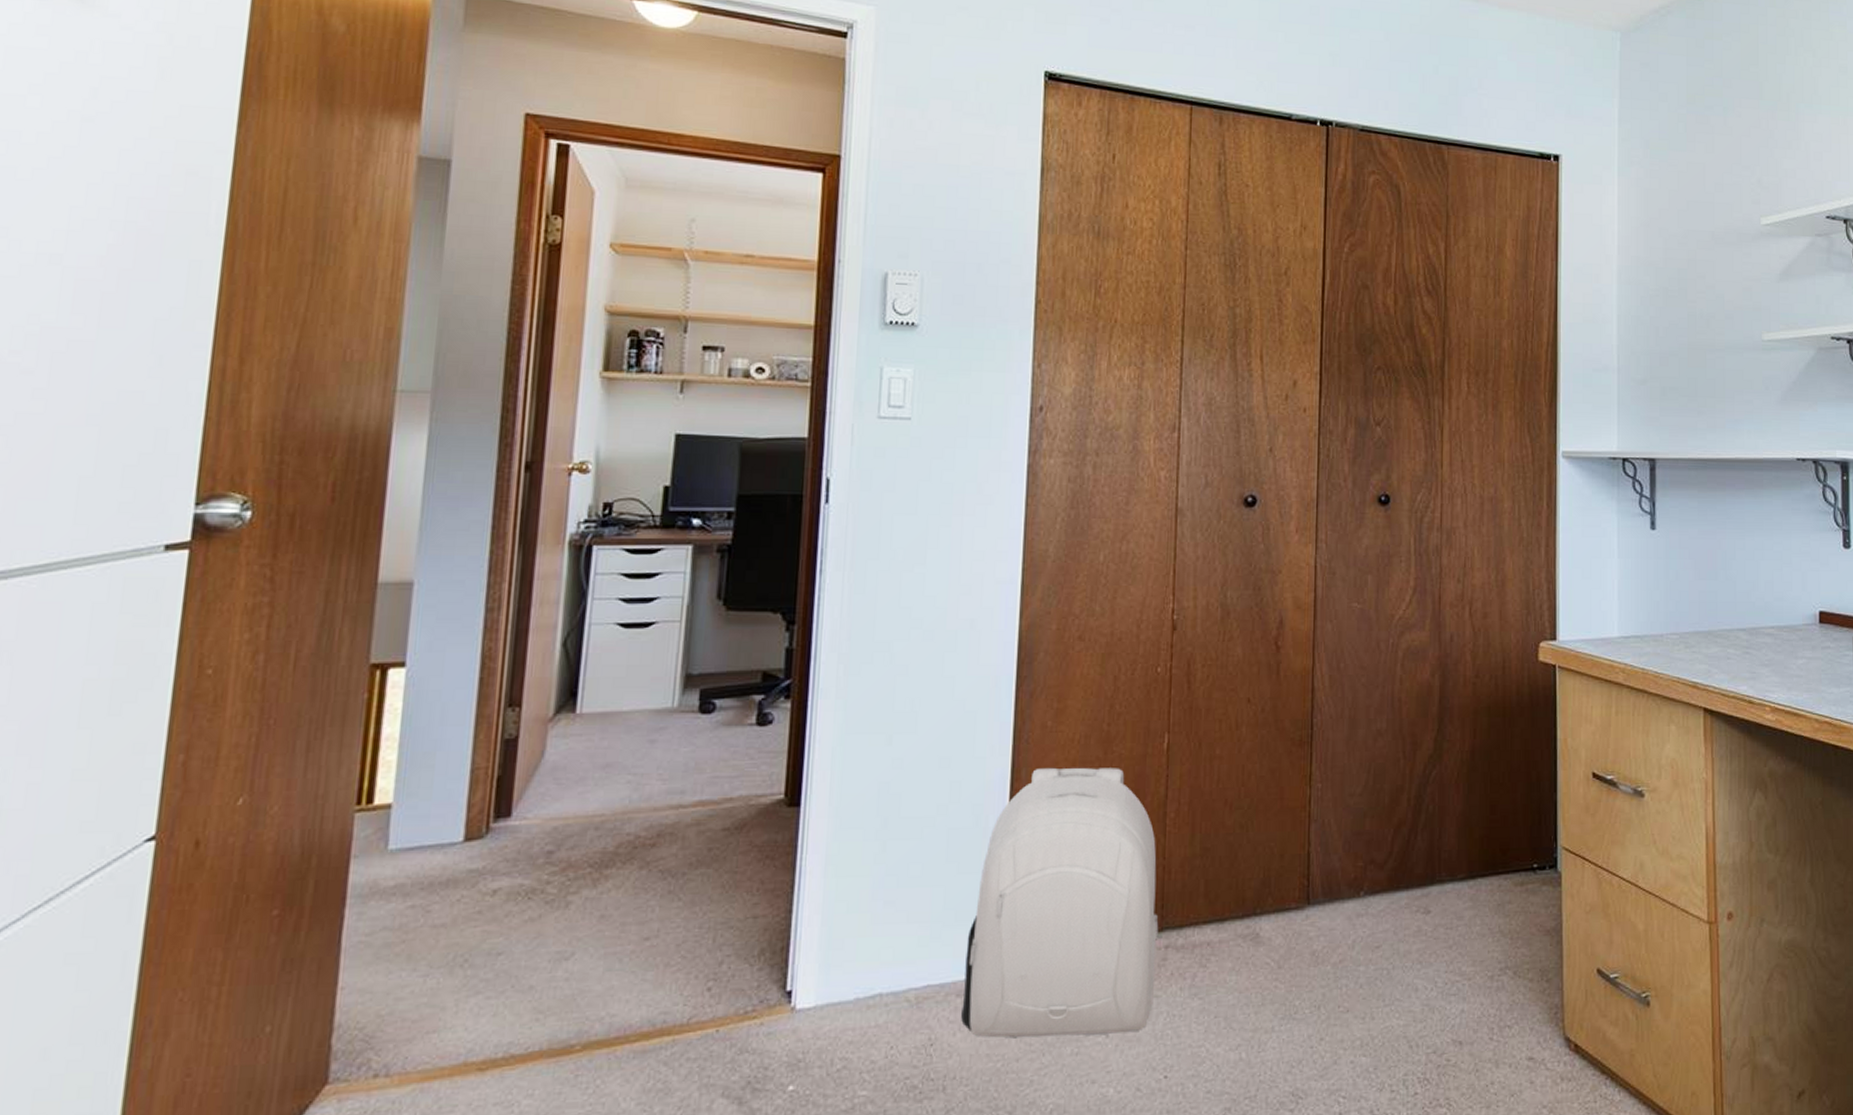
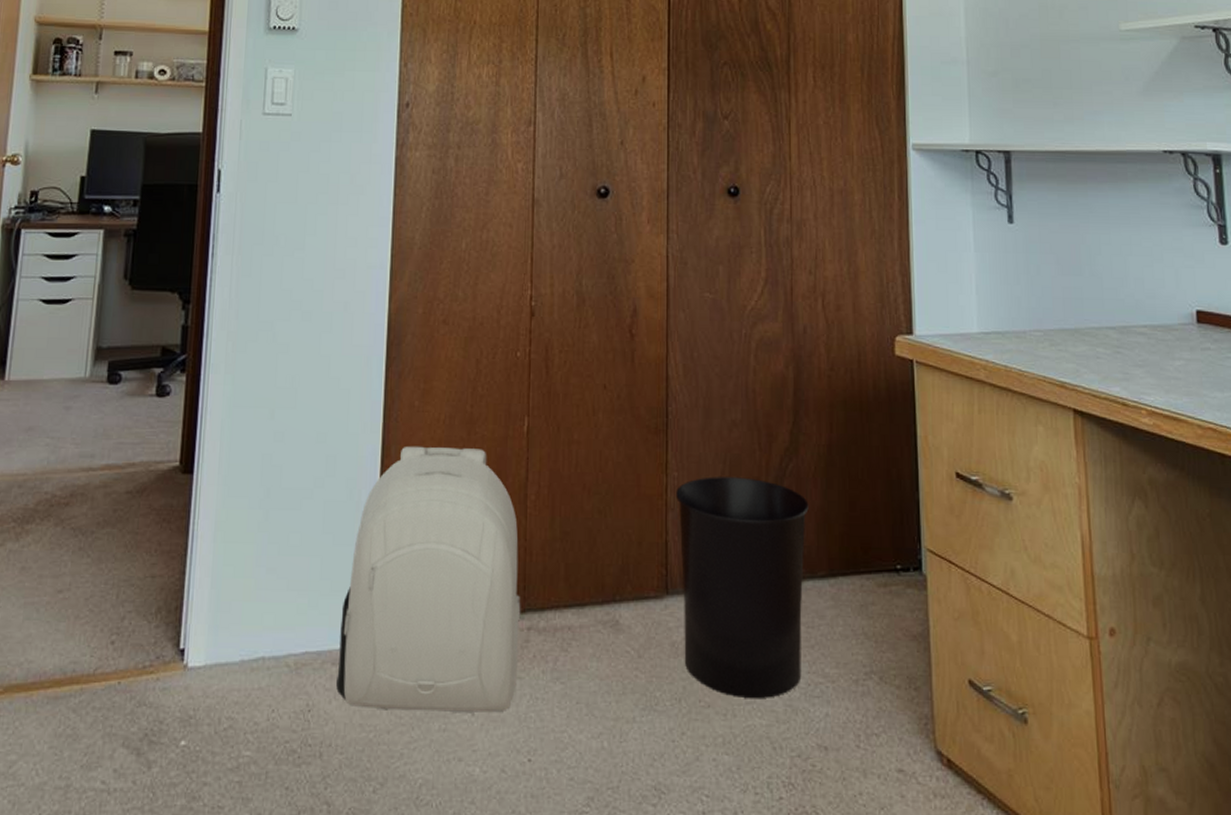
waste bin: none [1320,786,1451,1001] -> present [676,477,809,698]

